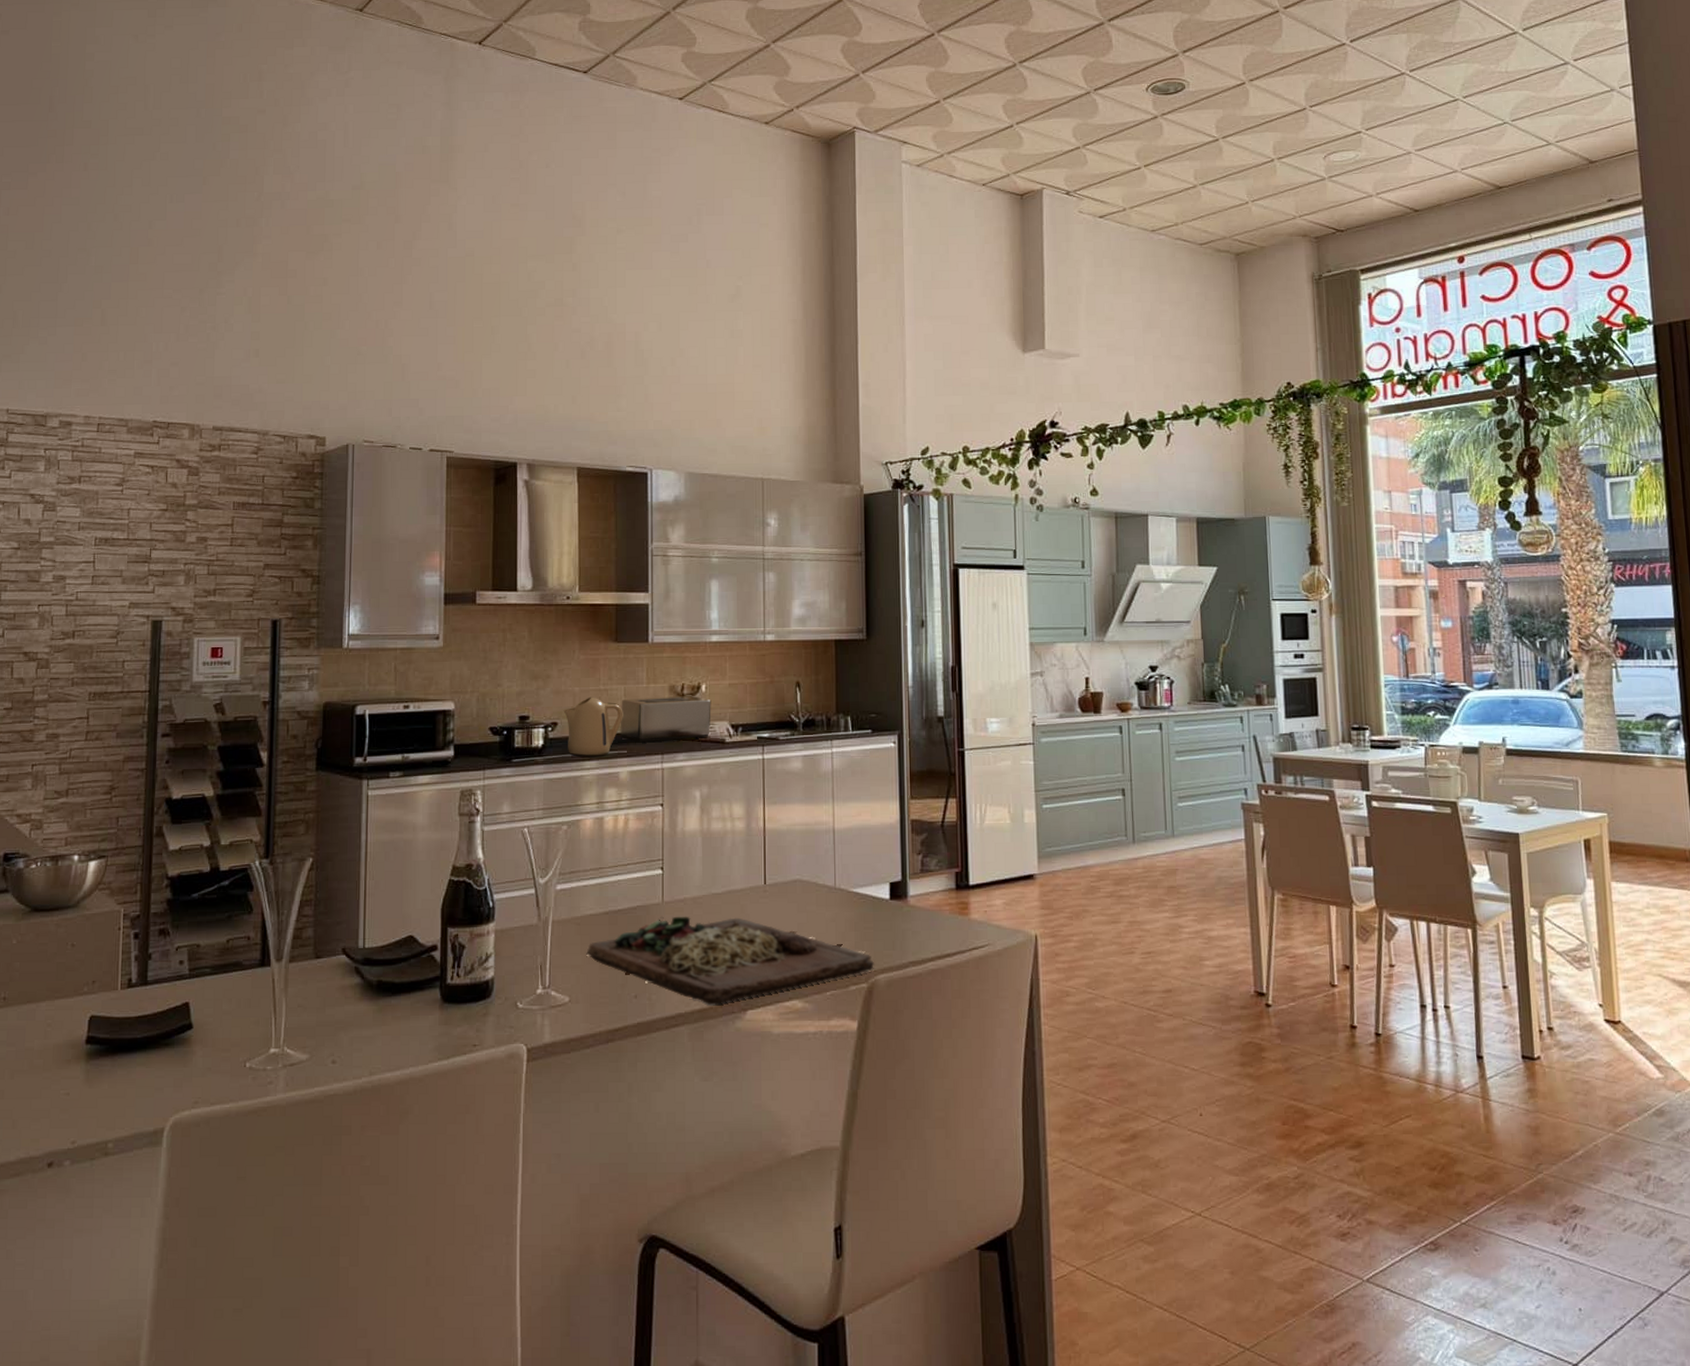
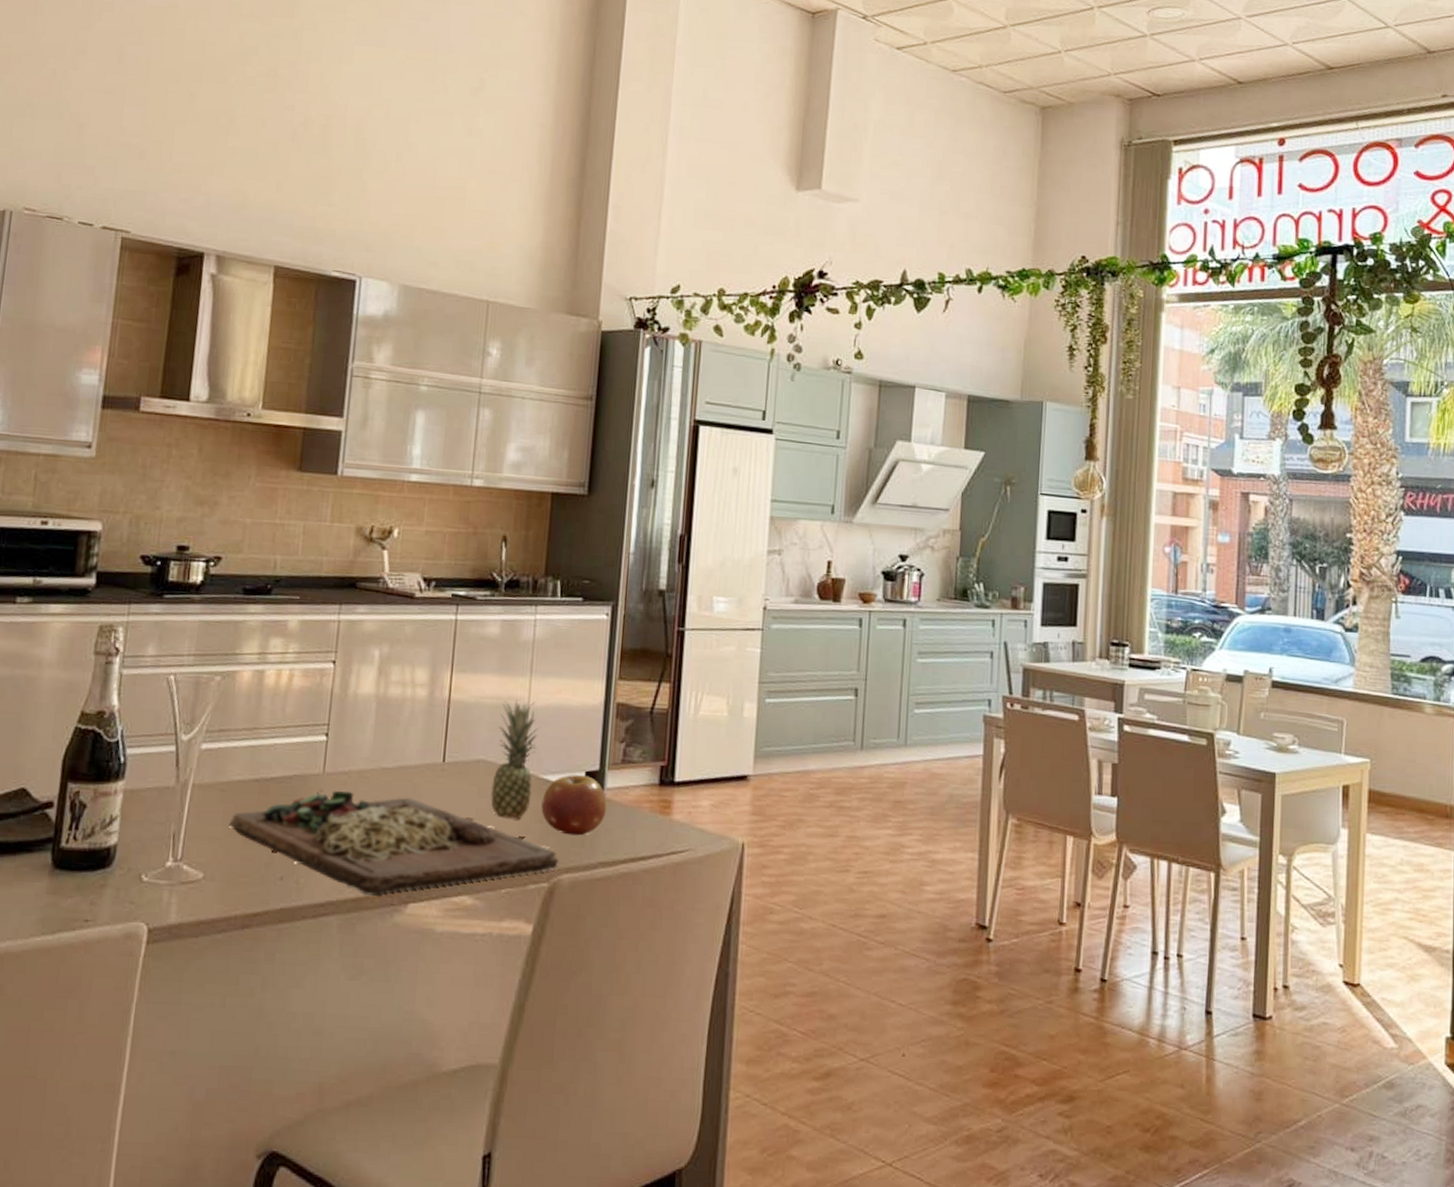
kettle: present [563,697,623,758] -> none [230,531,300,602]
toaster: present [620,696,711,743] -> none [293,537,403,590]
fruit: none [809,824,845,930] -> present [490,700,538,819]
fruit: none [854,886,912,940] -> present [541,774,607,836]

